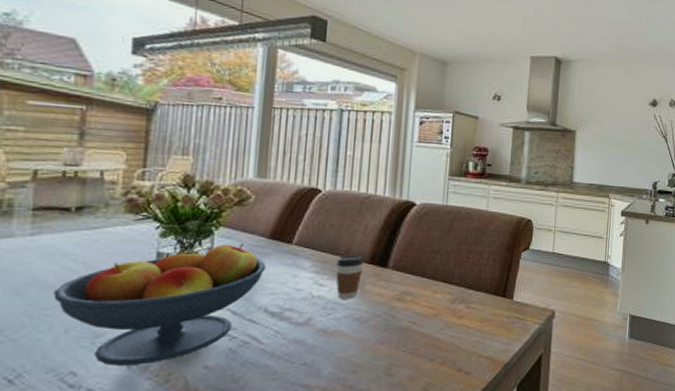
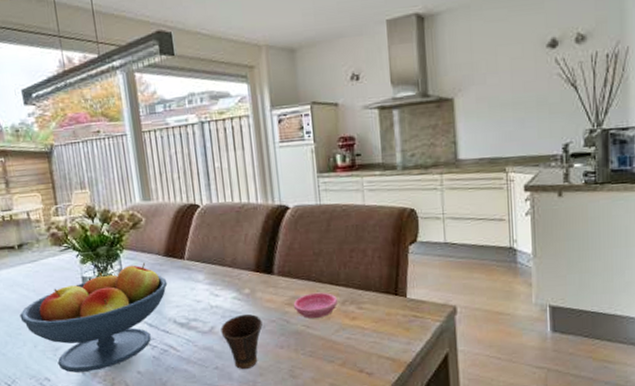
cup: none [318,307,366,367] -> present [221,314,263,370]
coffee cup: present [335,255,364,299] -> none [225,264,251,308]
saucer: none [402,289,449,315] -> present [293,292,339,318]

